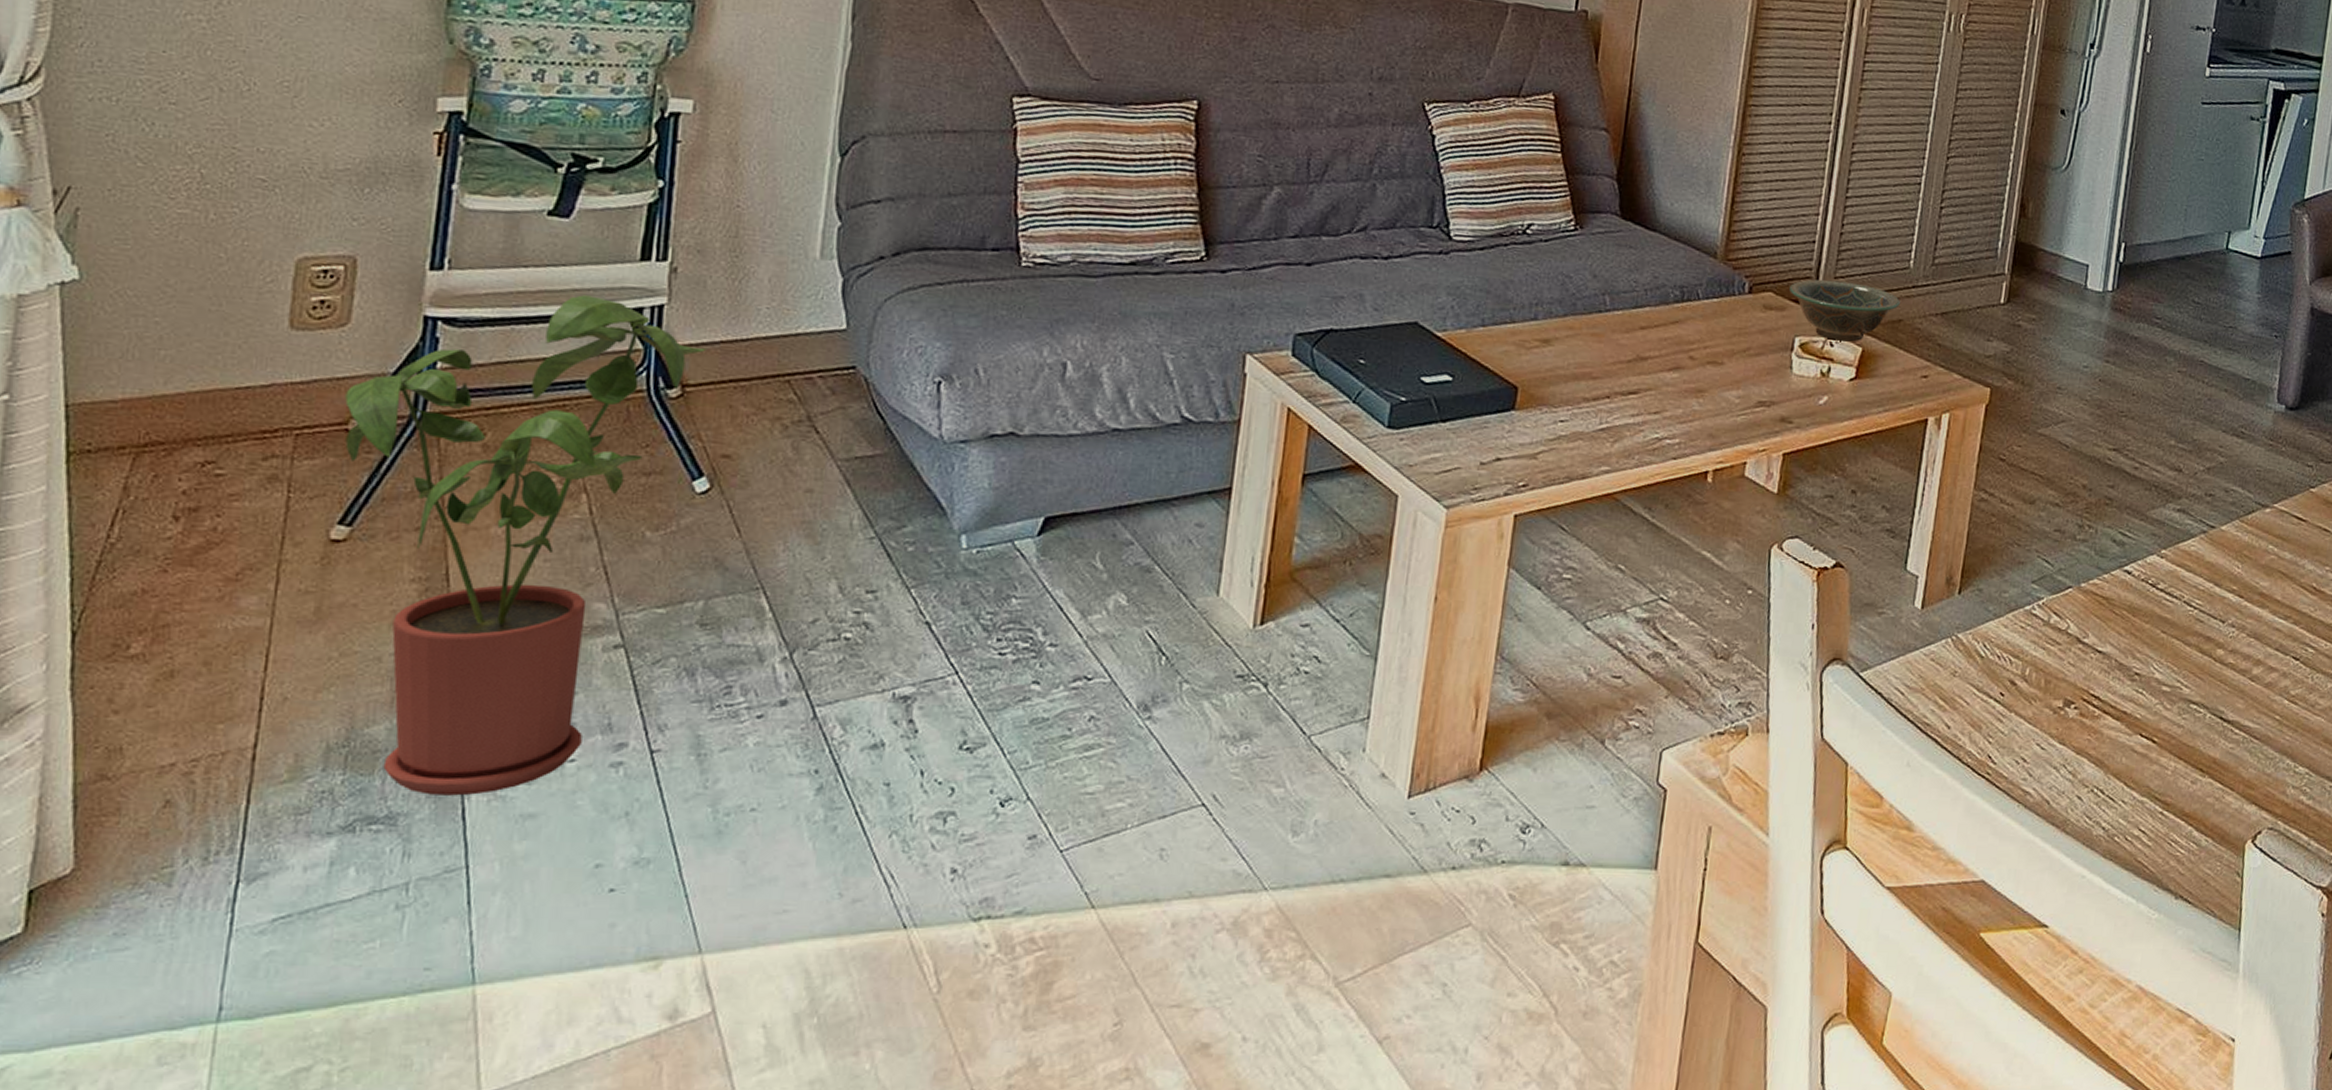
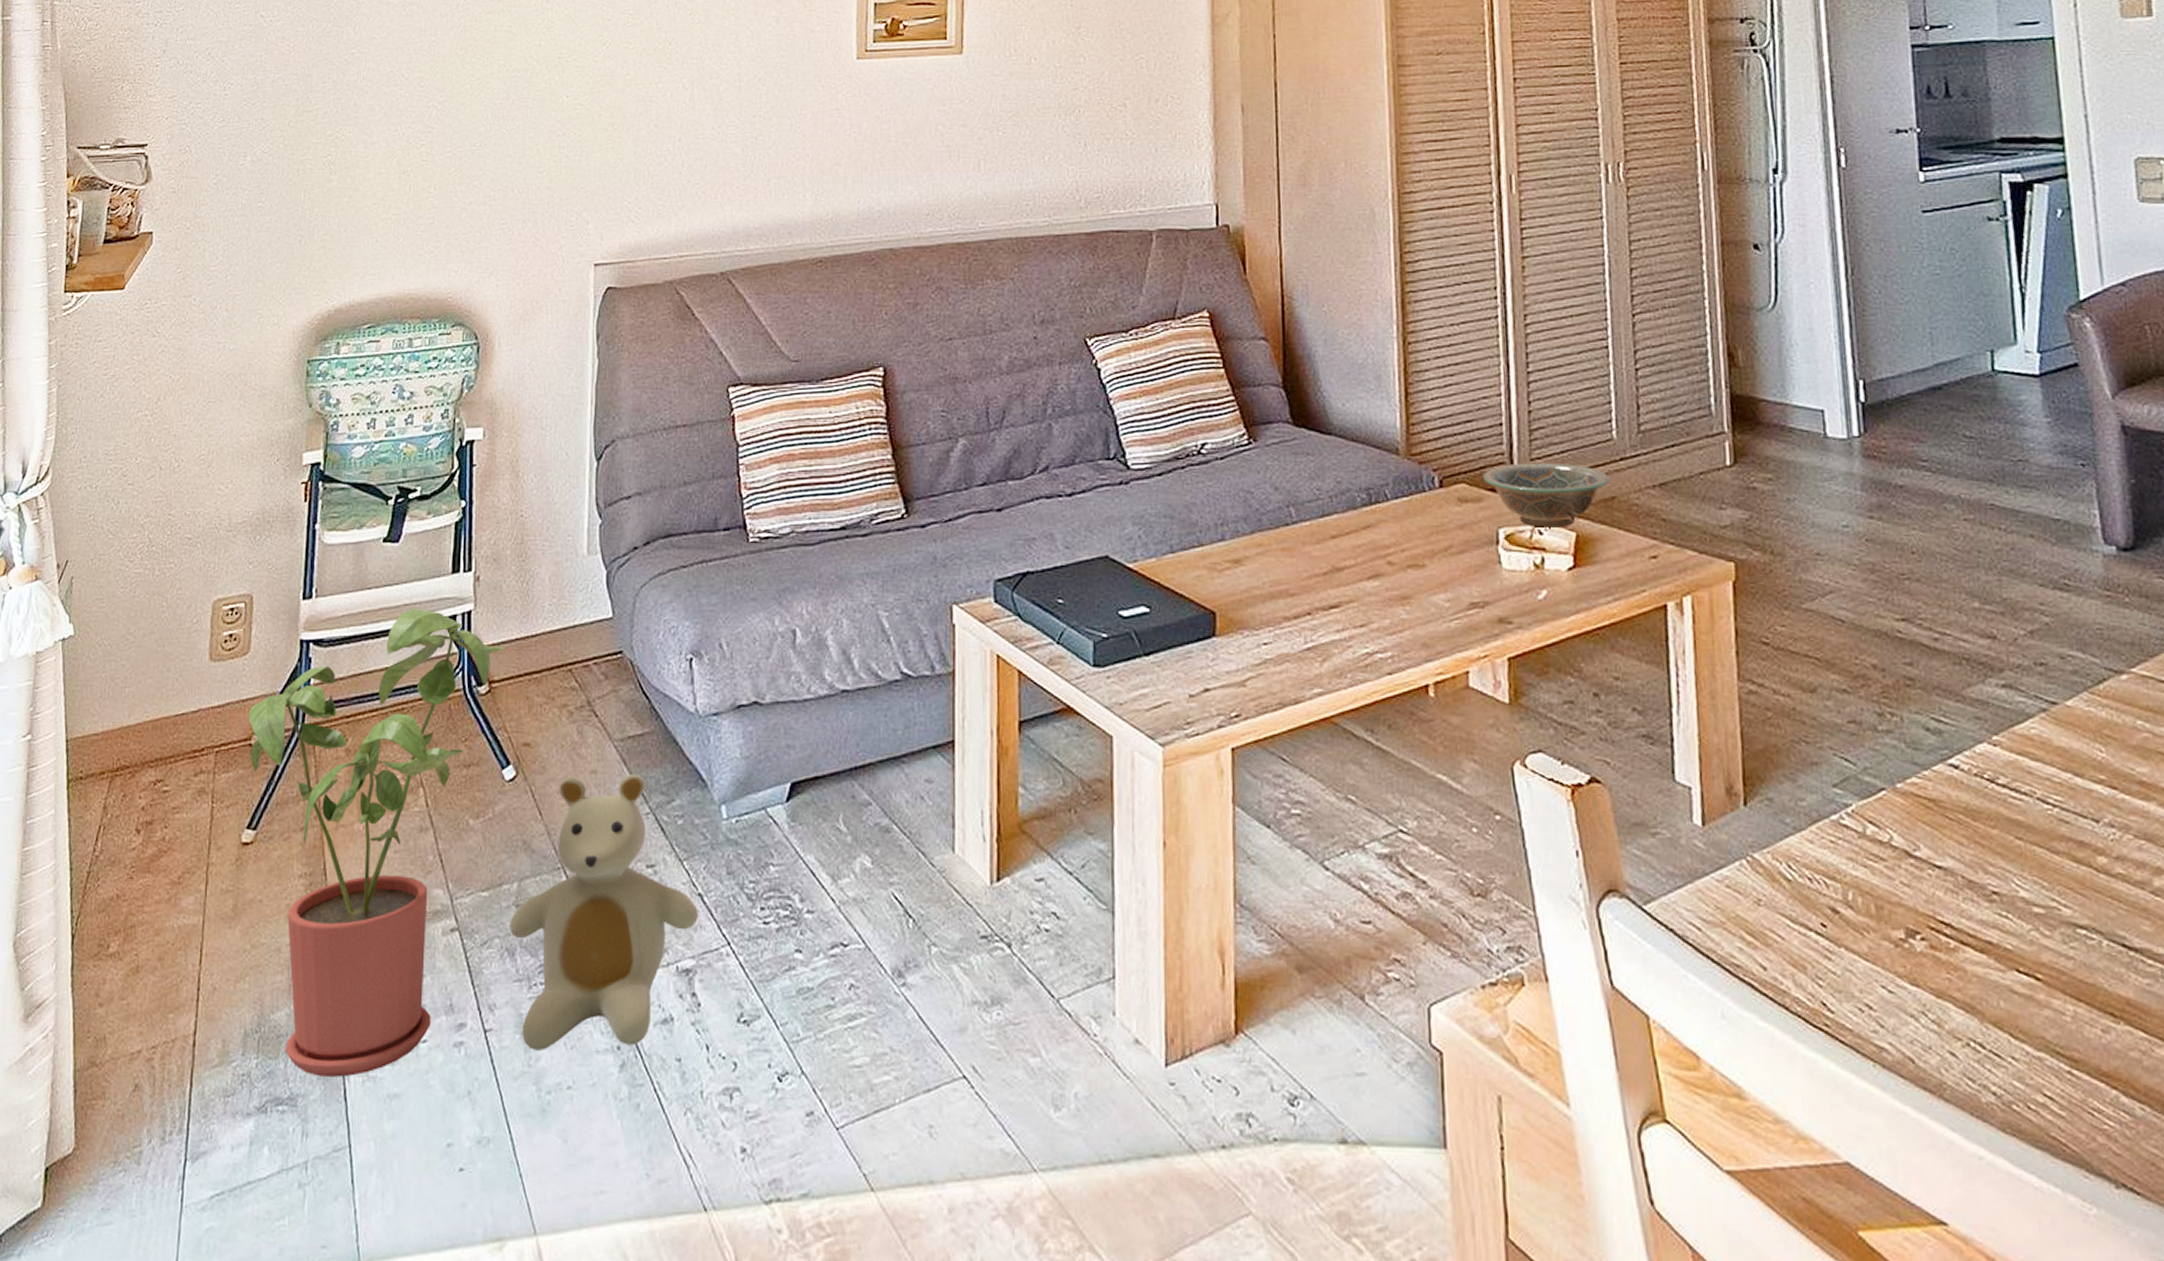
stuffed bear: none [690,494,924,773] -> present [510,774,698,1051]

